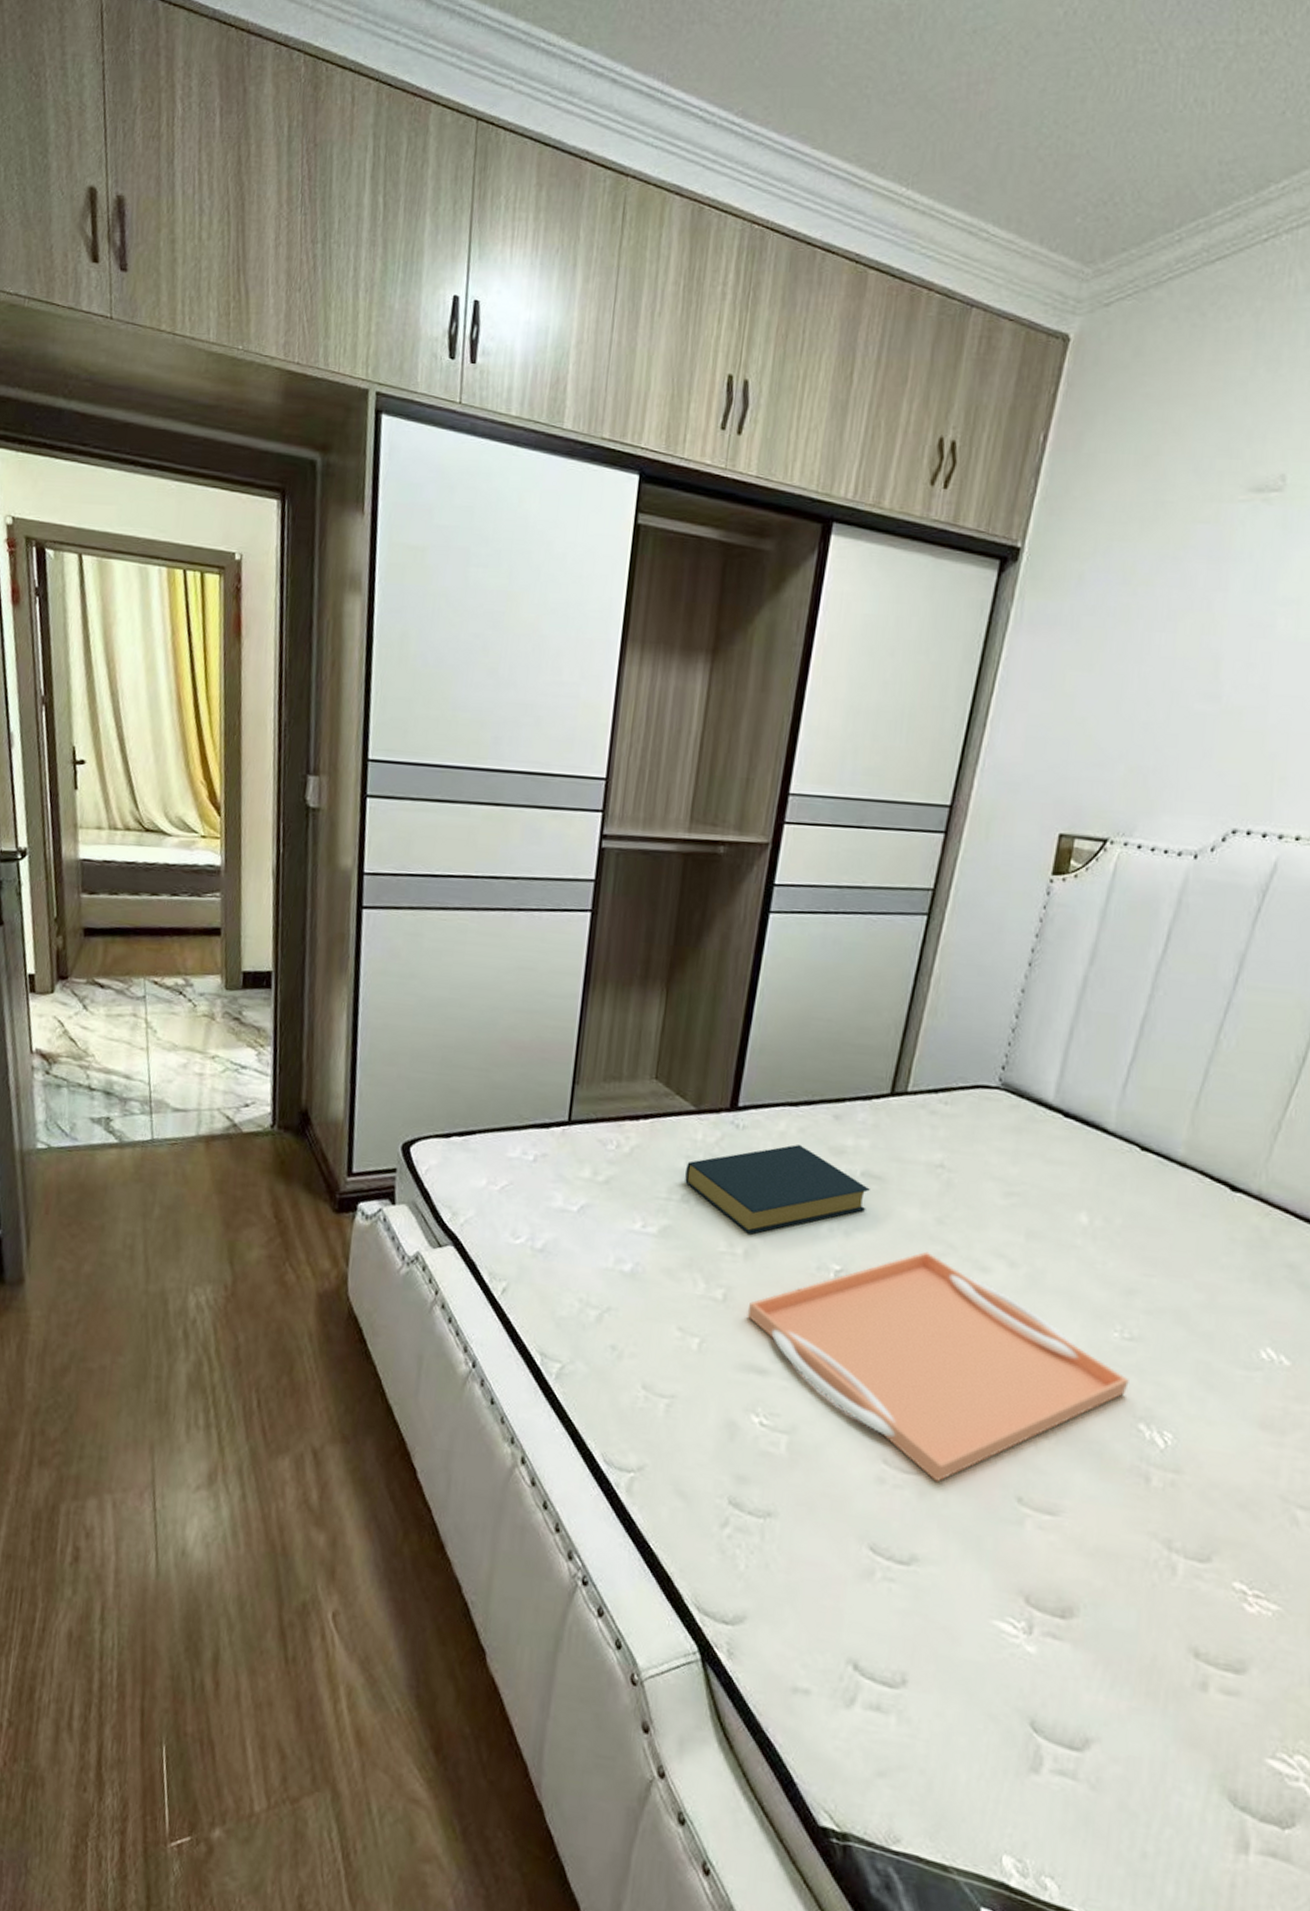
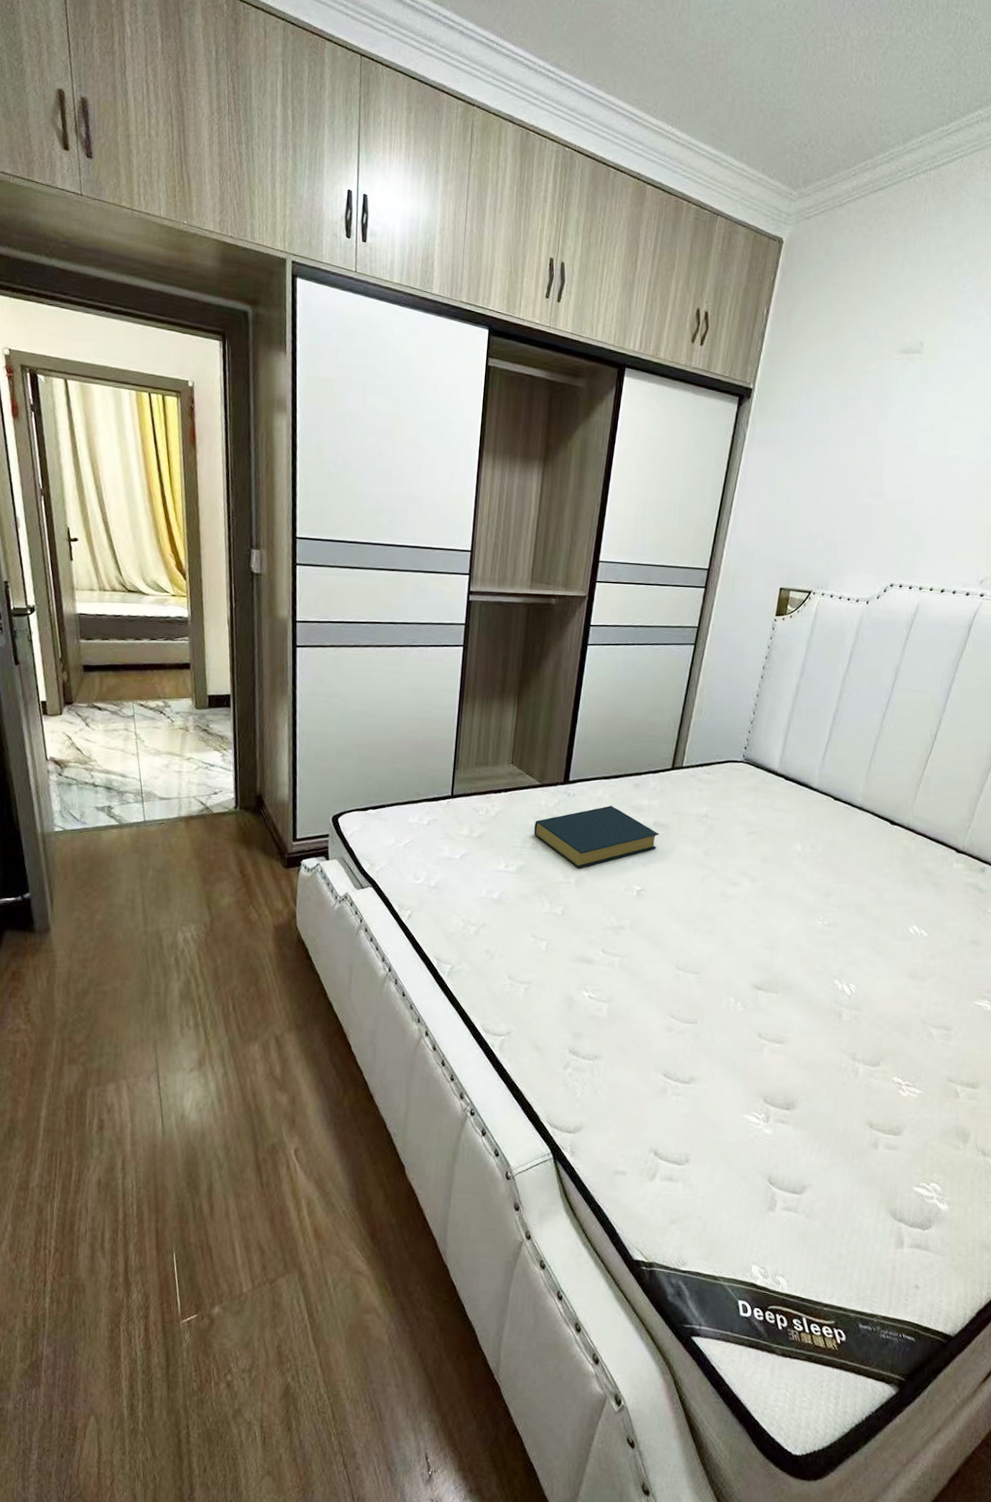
serving tray: present [747,1251,1129,1482] -> none [578,874,828,1028]

